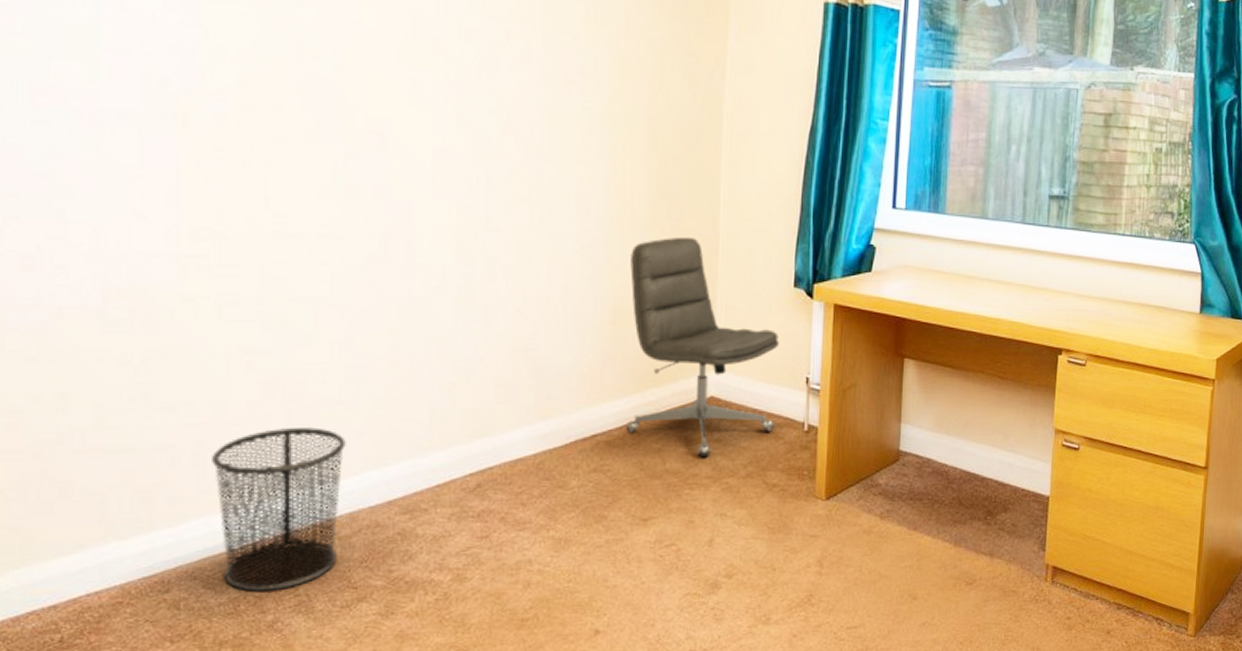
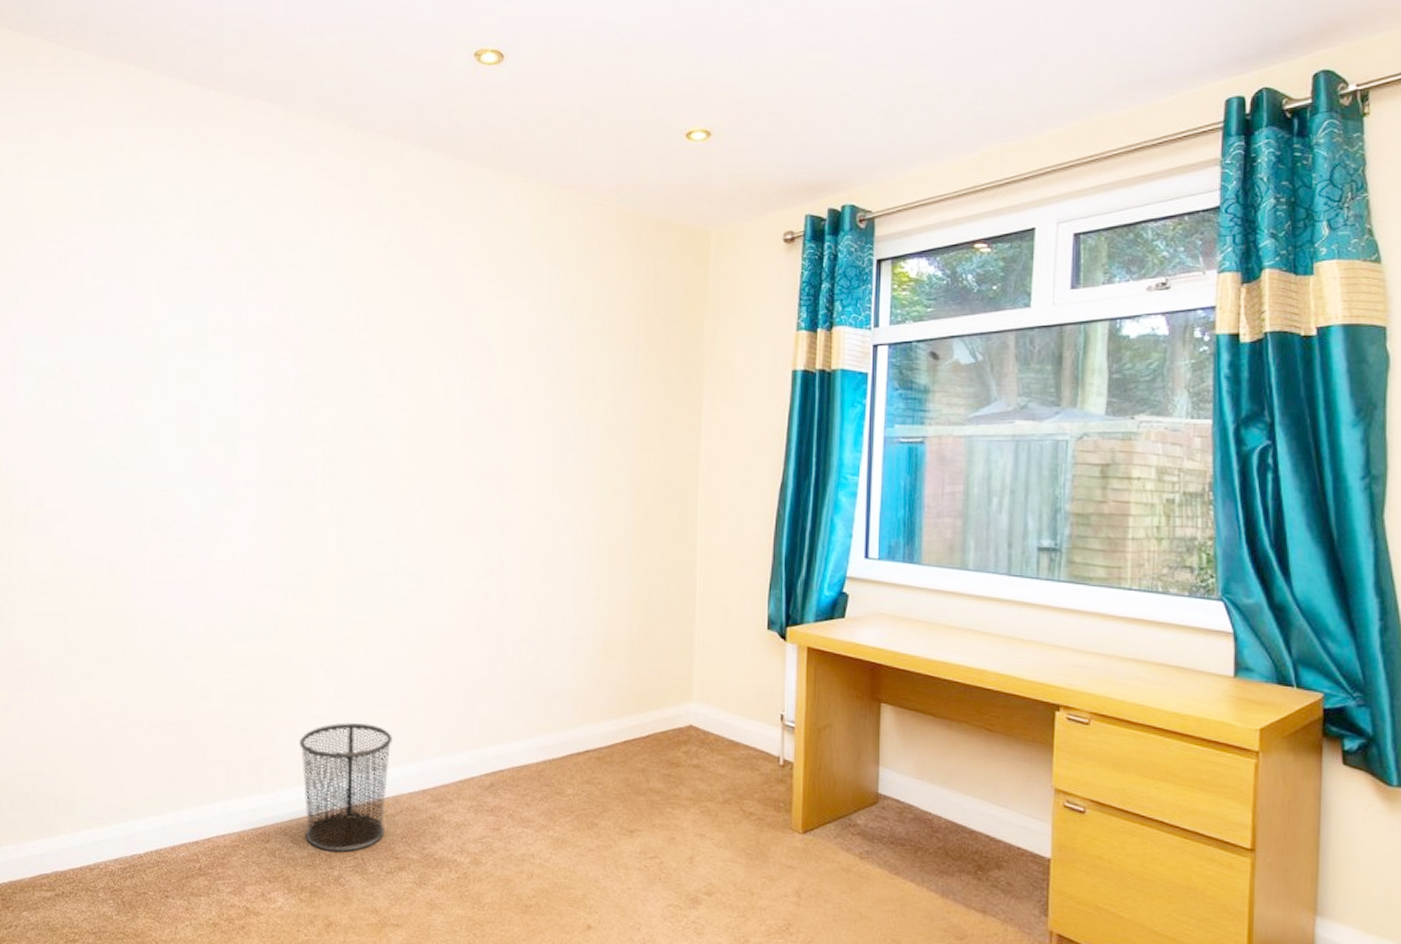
chair: present [626,238,780,458] -> none [614,581,755,781]

